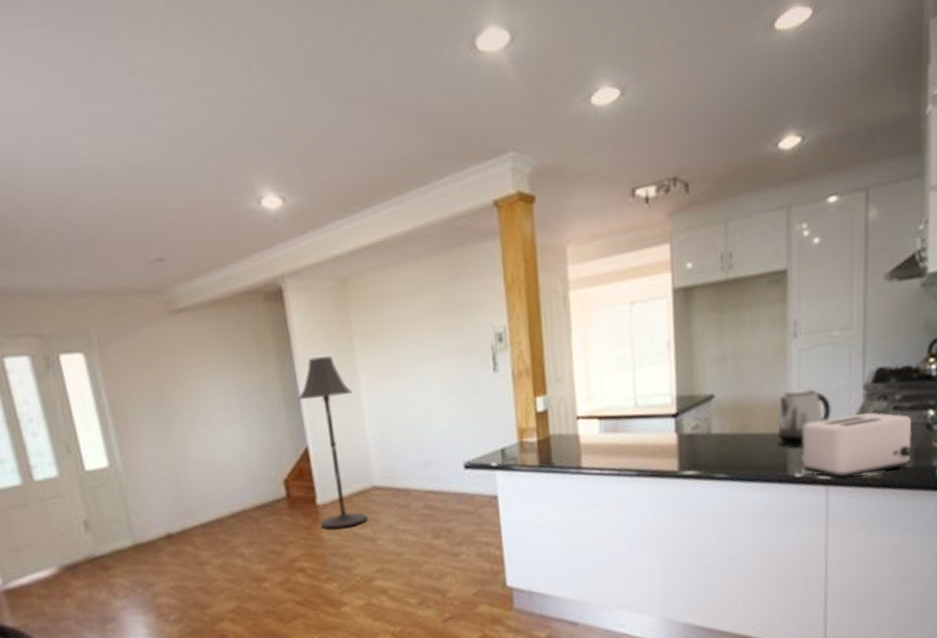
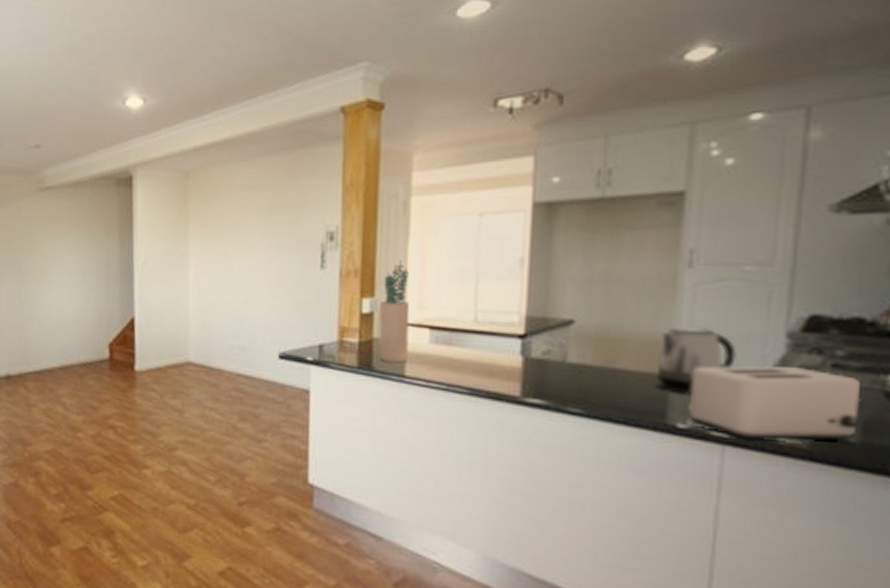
floor lamp: present [298,356,368,530] -> none [132,238,181,397]
vase: none [551,356,583,457] -> present [378,260,410,363]

